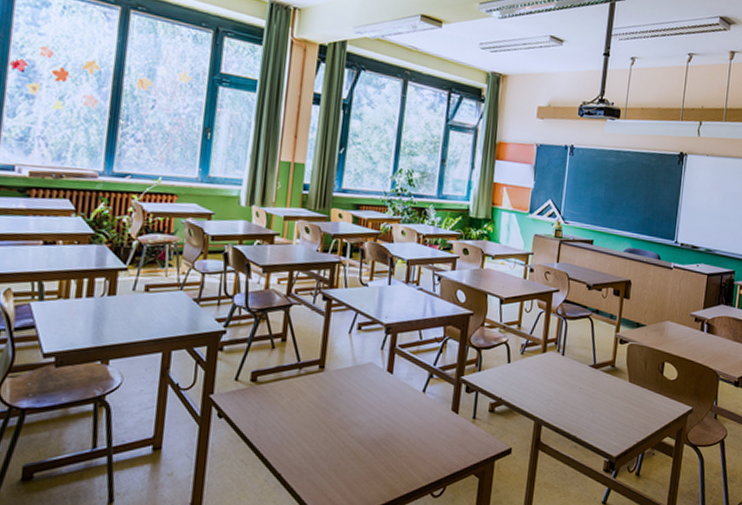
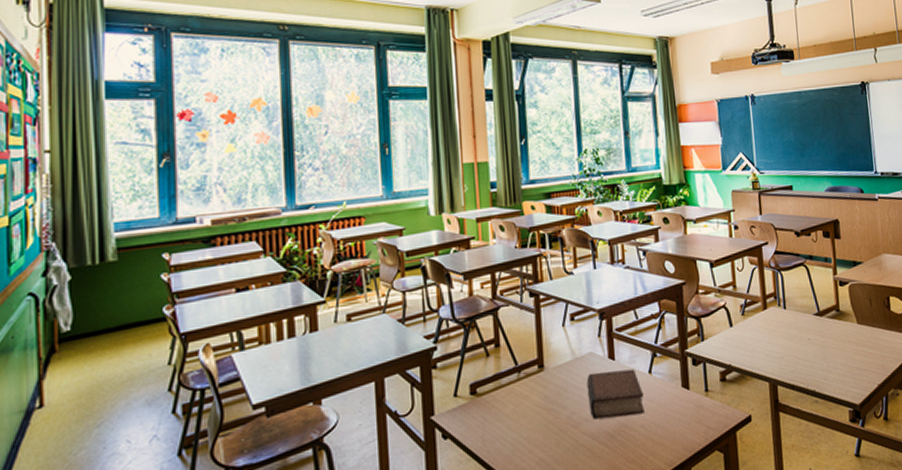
book: none [361,382,414,429] -> present [586,369,645,420]

